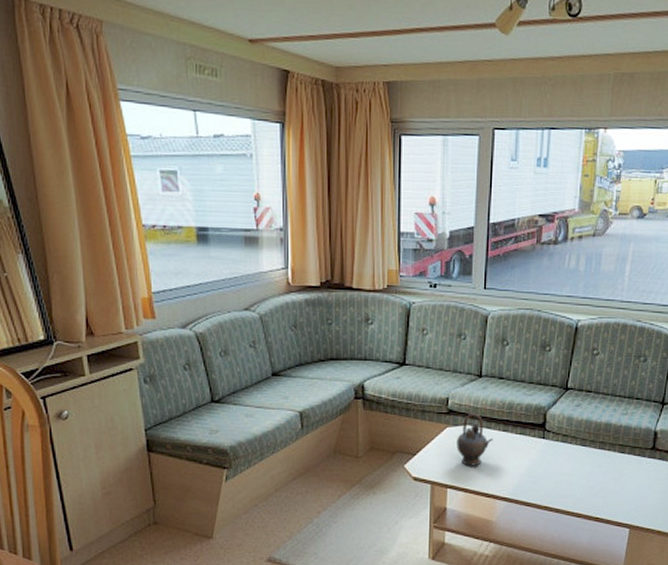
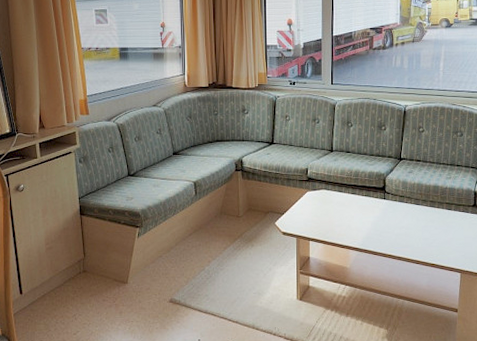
teapot: present [457,413,493,466] -> none [316,180,344,222]

